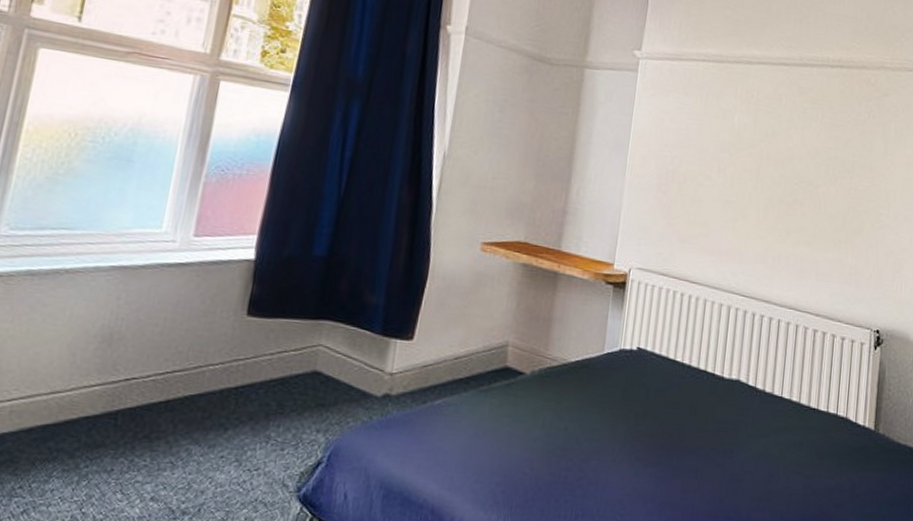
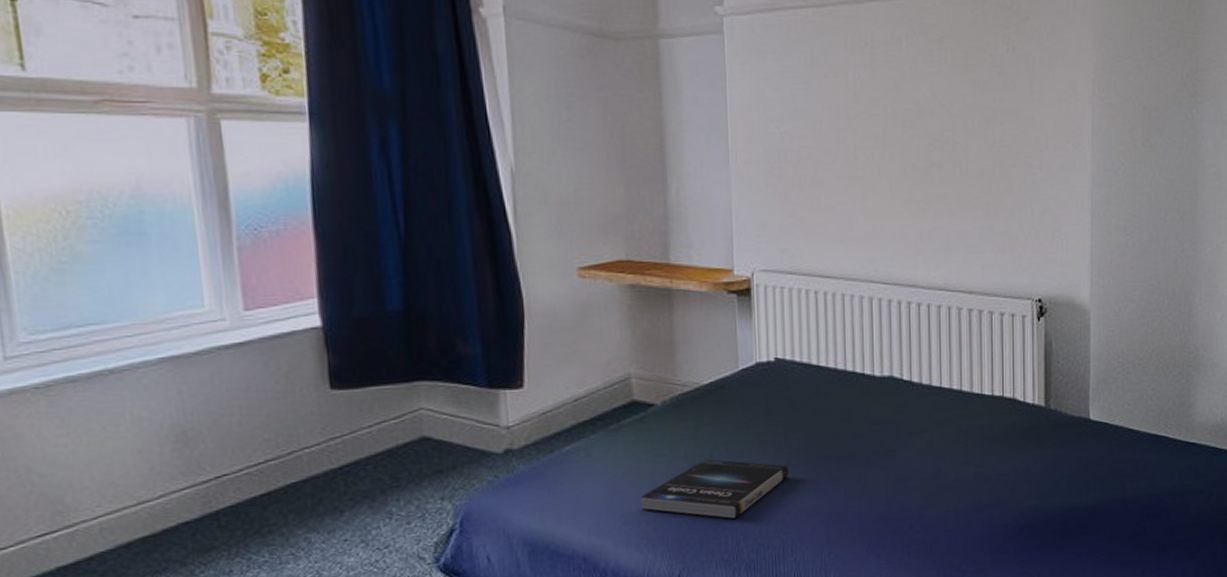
book: none [493,431,634,493] -> present [640,459,789,519]

